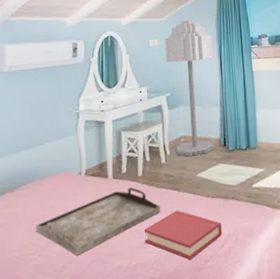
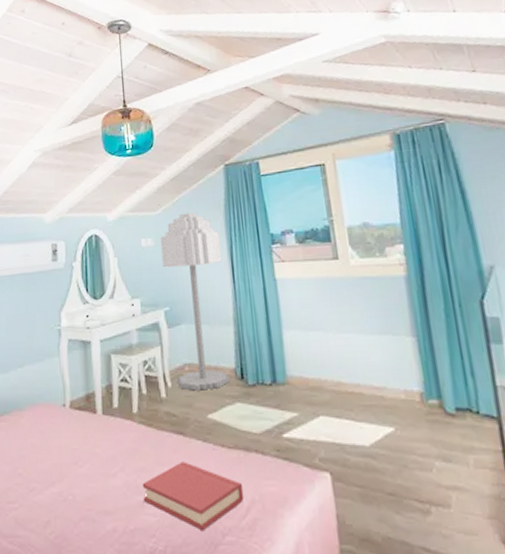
serving tray: present [36,187,161,256] -> none [15,428,163,510]

